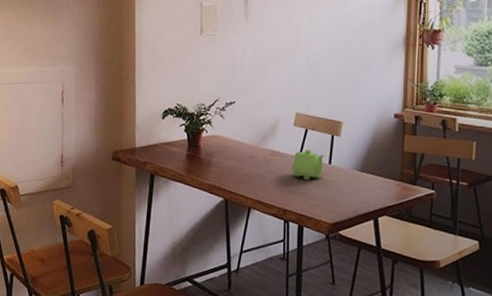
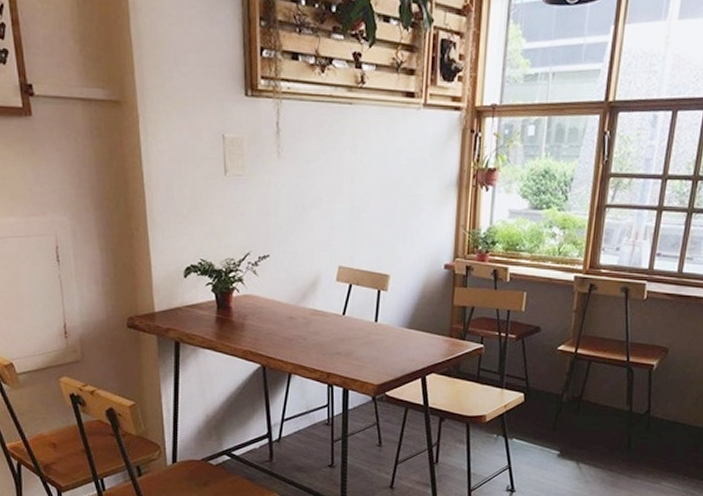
teapot: present [291,149,324,180] -> none [334,306,370,340]

